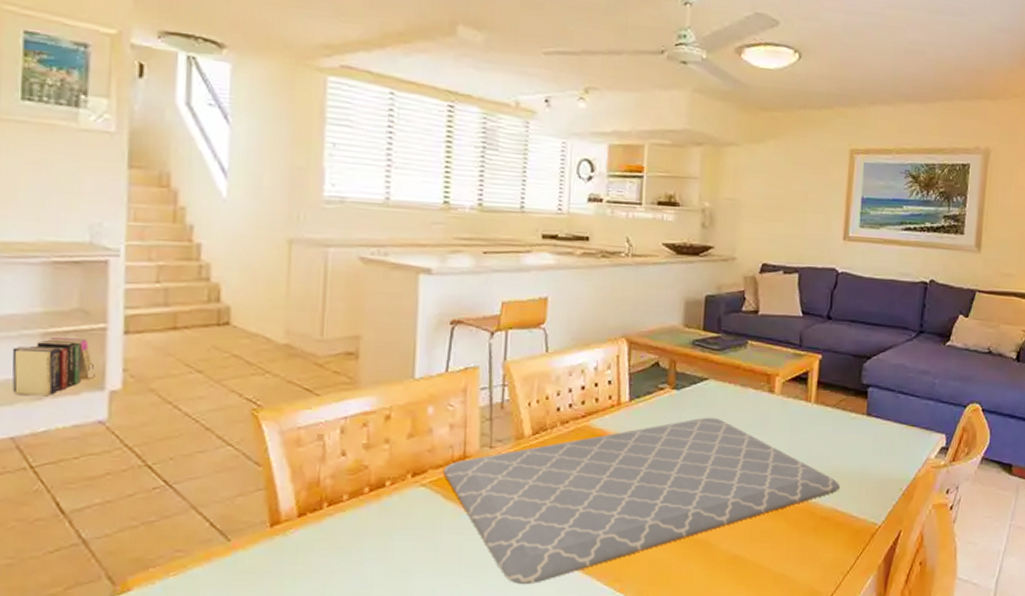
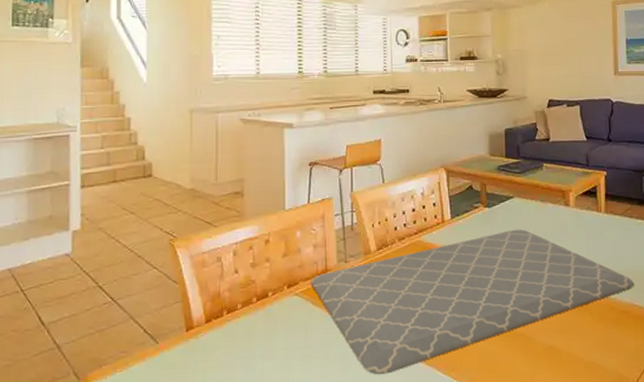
books: present [12,338,95,397] -> none [8,193,63,237]

